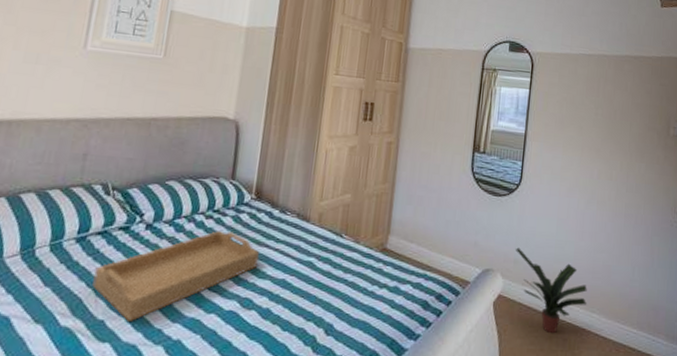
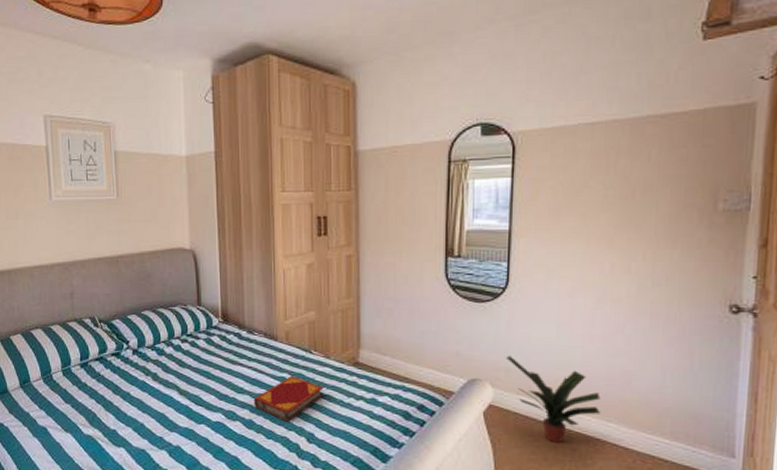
serving tray: present [92,231,260,323] -> none [99,353,236,432]
hardback book: none [274,260,350,311] -> present [254,376,324,422]

